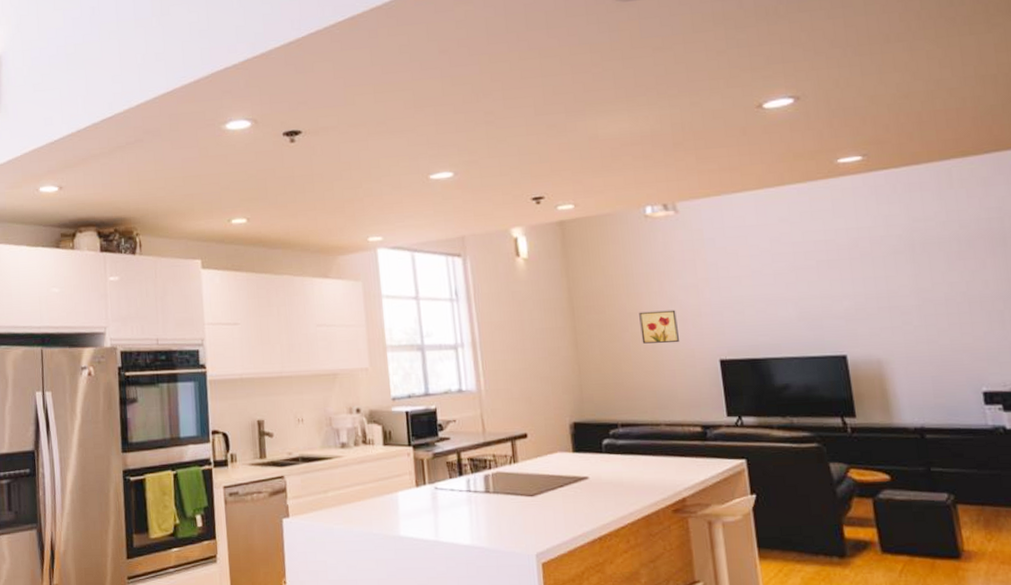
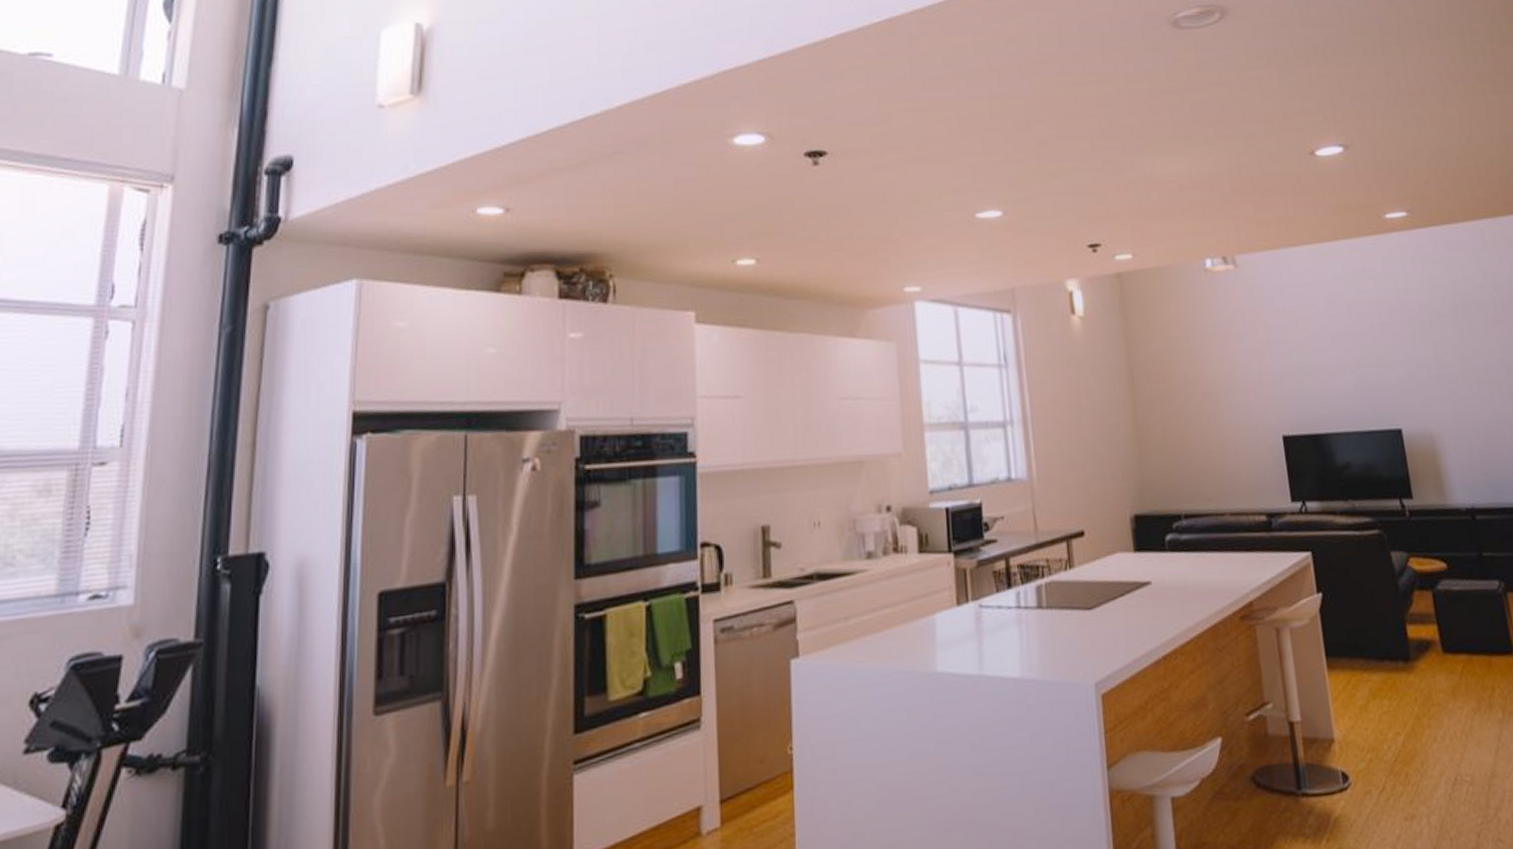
wall art: present [639,310,679,344] -> none [1201,378,1242,418]

